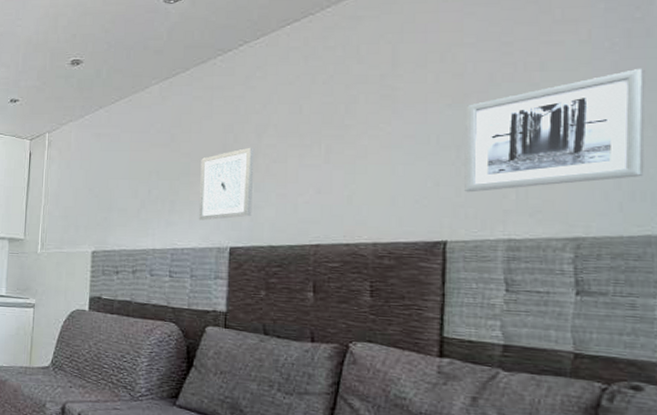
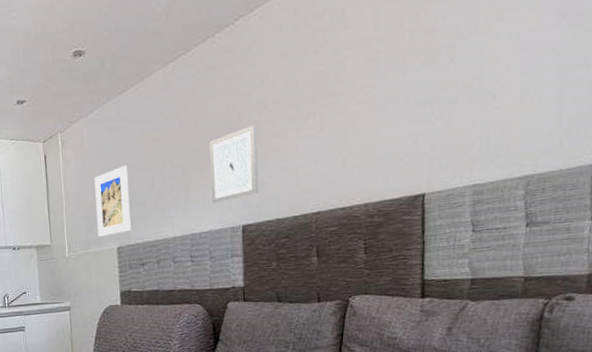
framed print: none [73,171,113,238] -> present [94,165,131,237]
wall art: present [464,68,646,193] -> none [438,10,582,146]

